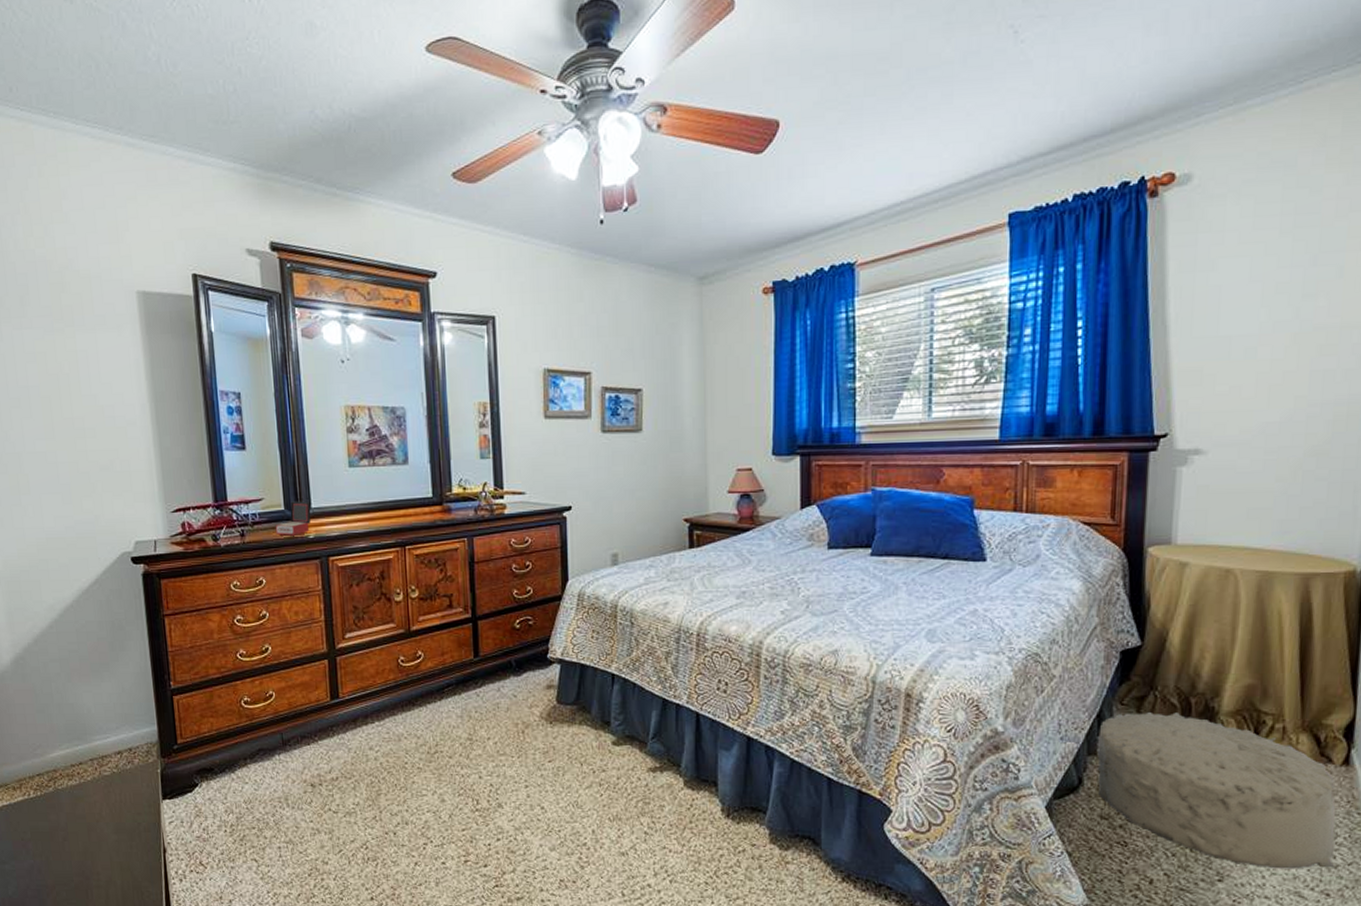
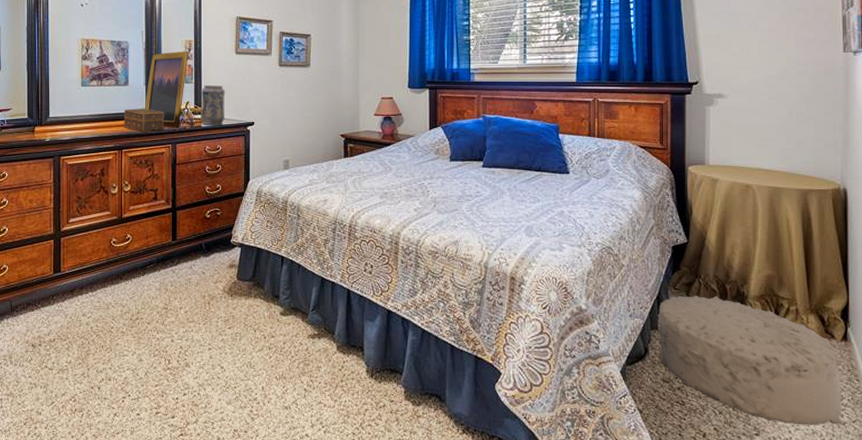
jewelry box: present [275,501,311,538] -> none [19,111,49,141]
decorative box: none [405,493,456,524] -> present [124,108,163,133]
picture frame: none [431,416,484,517] -> present [145,50,189,128]
decorative vase: none [501,459,535,513] -> present [200,84,226,126]

